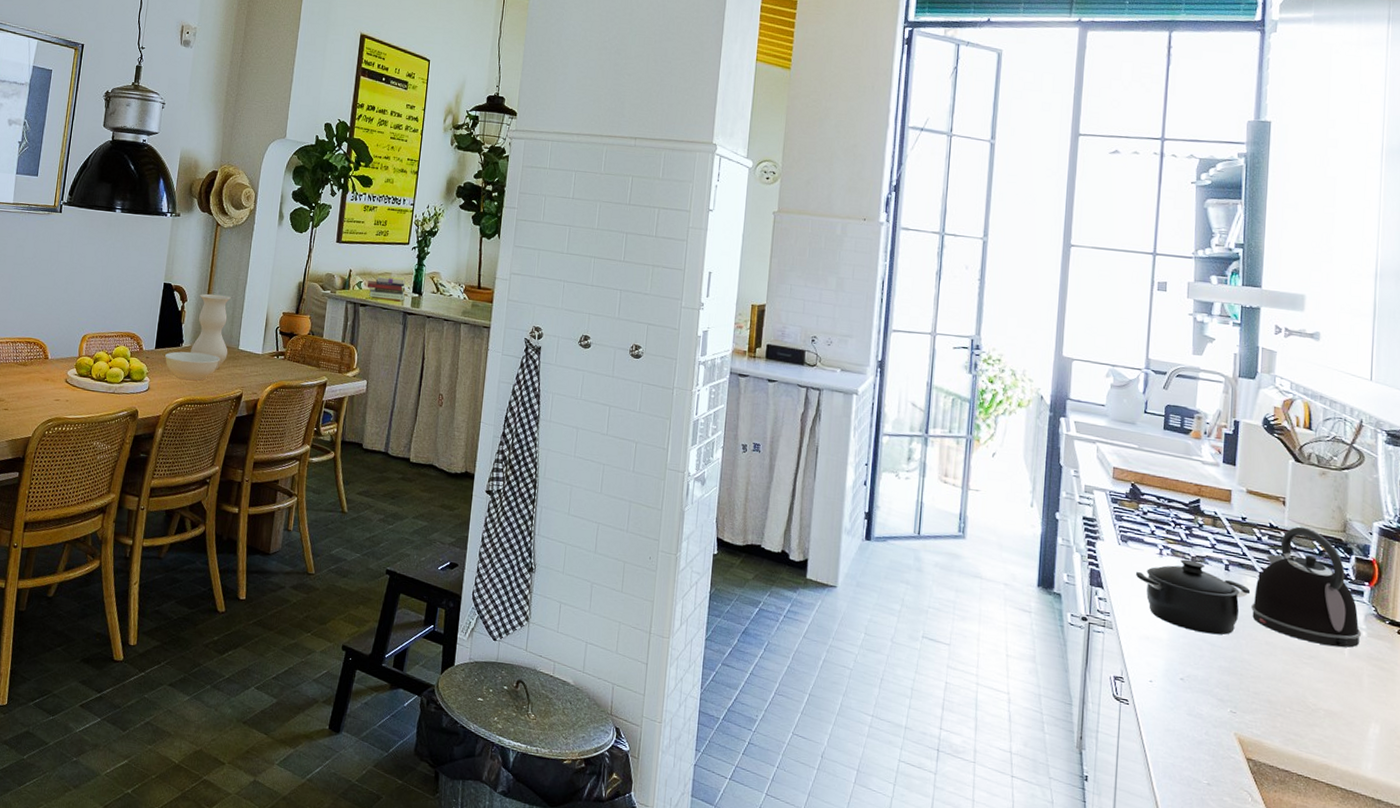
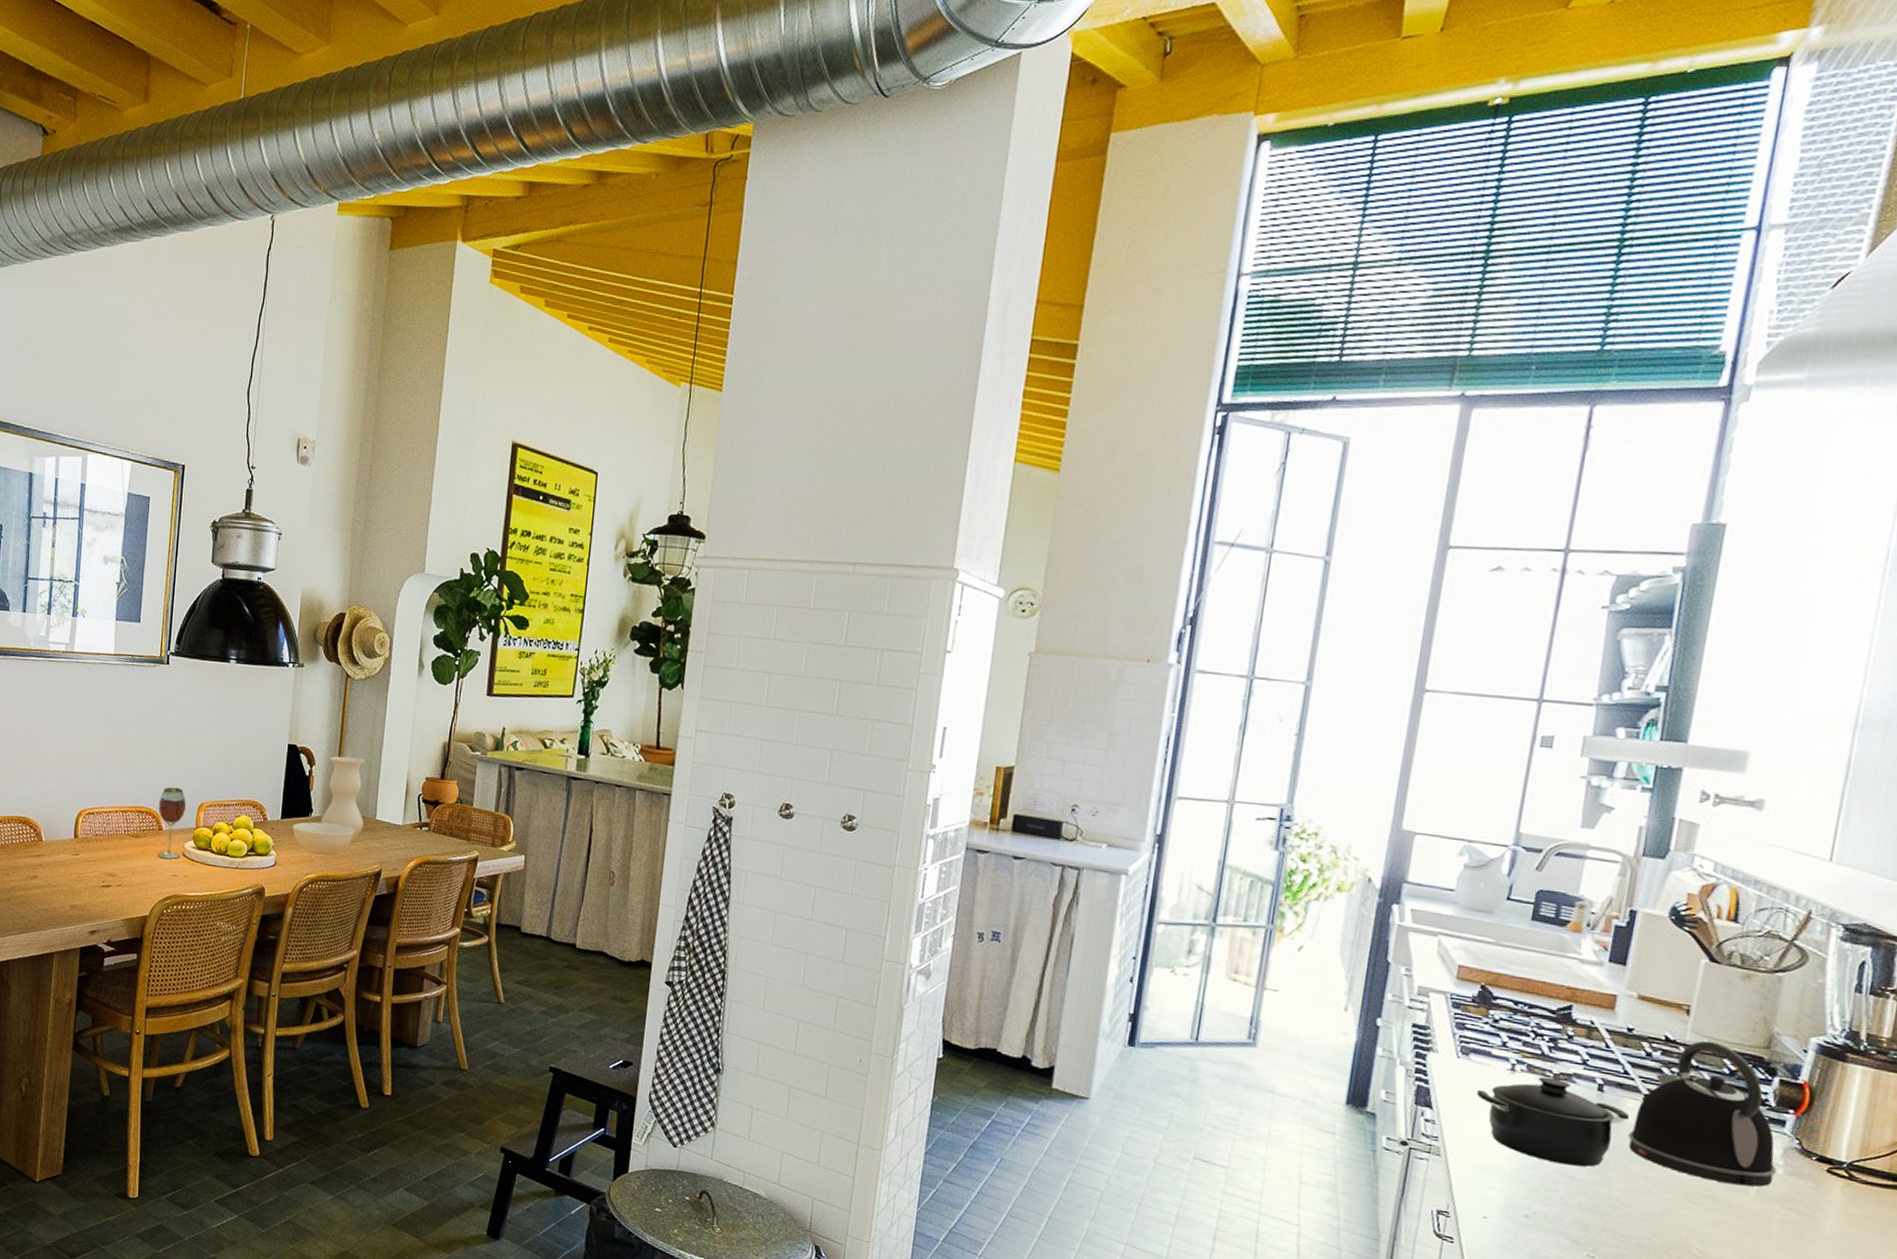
wineglass: none [42,320,71,385] -> present [157,787,187,859]
books: present [367,275,406,302] -> none [523,734,569,765]

